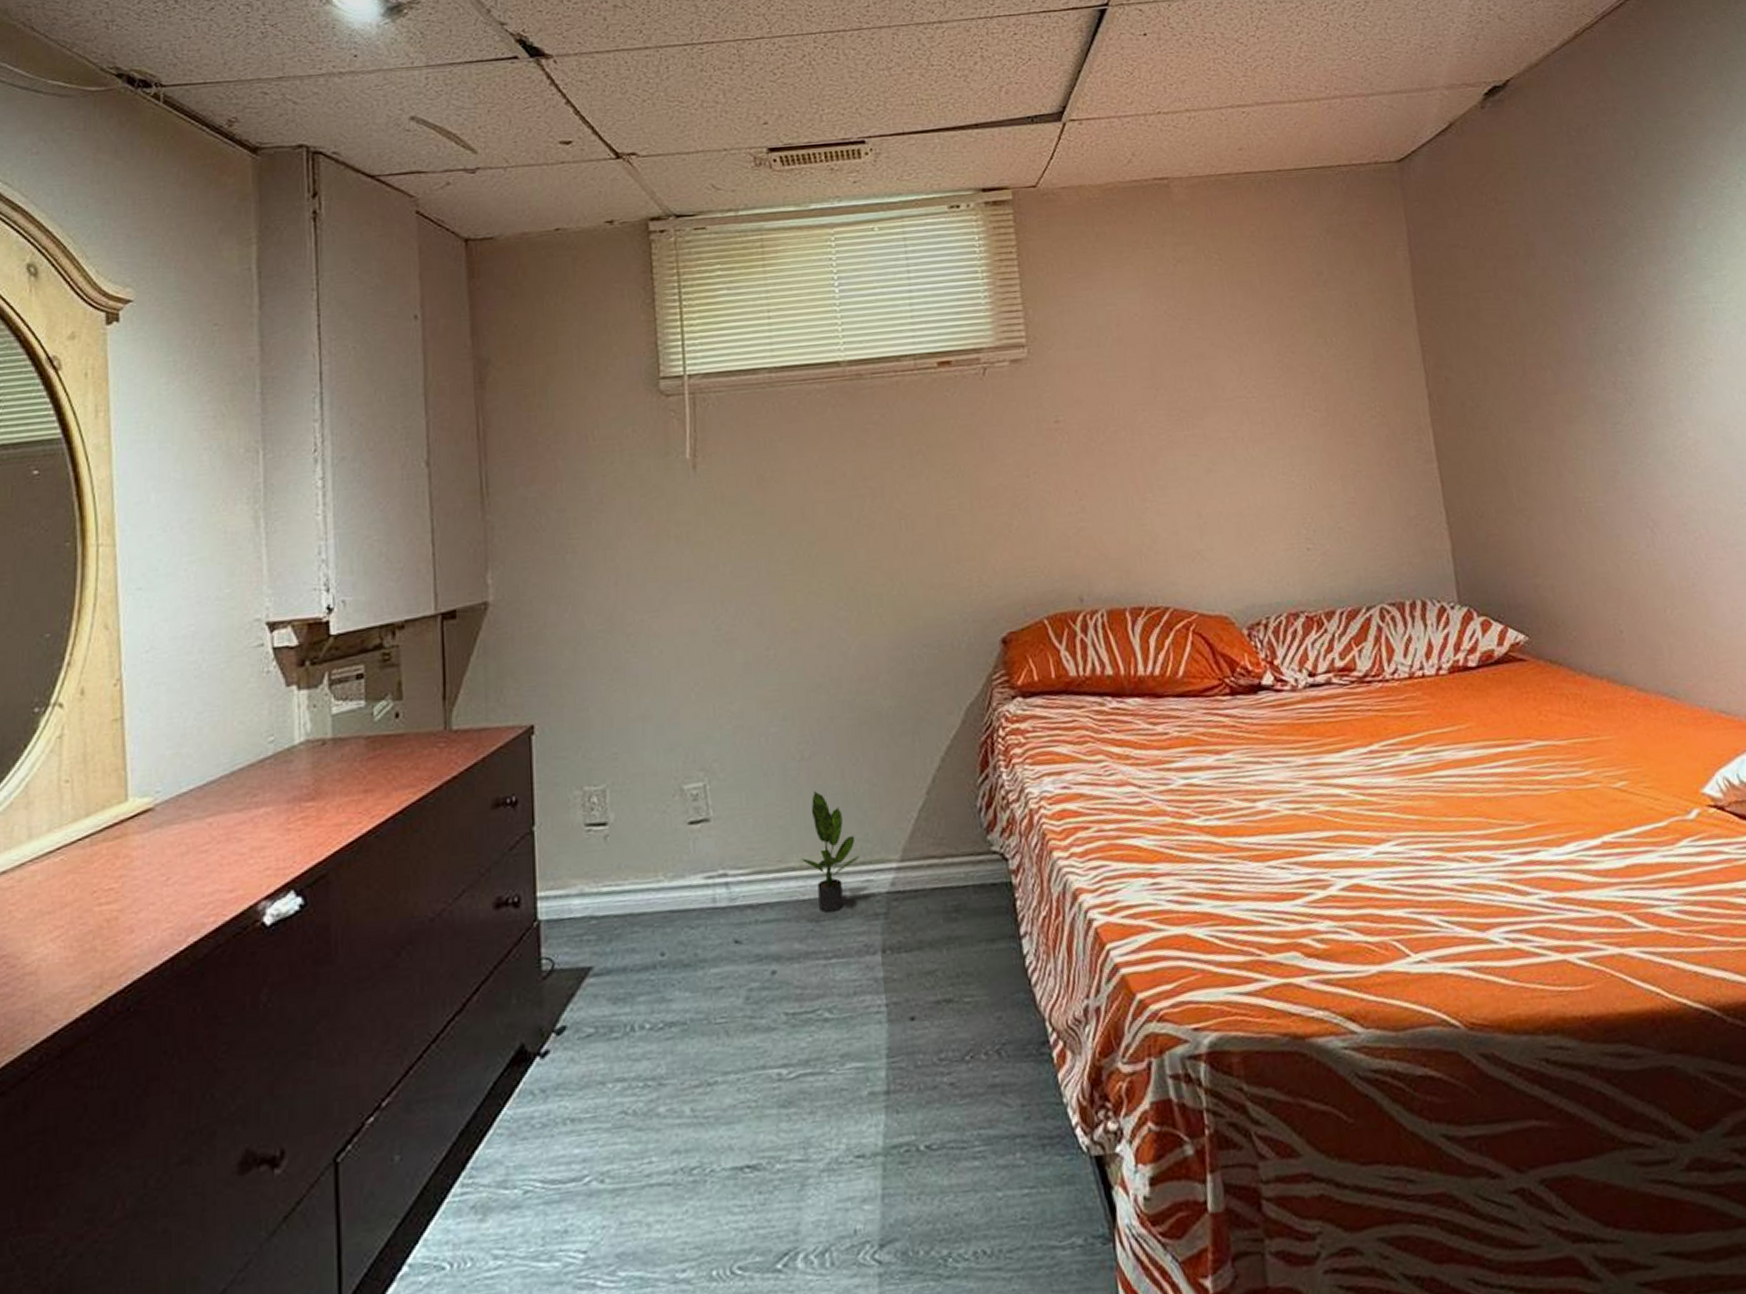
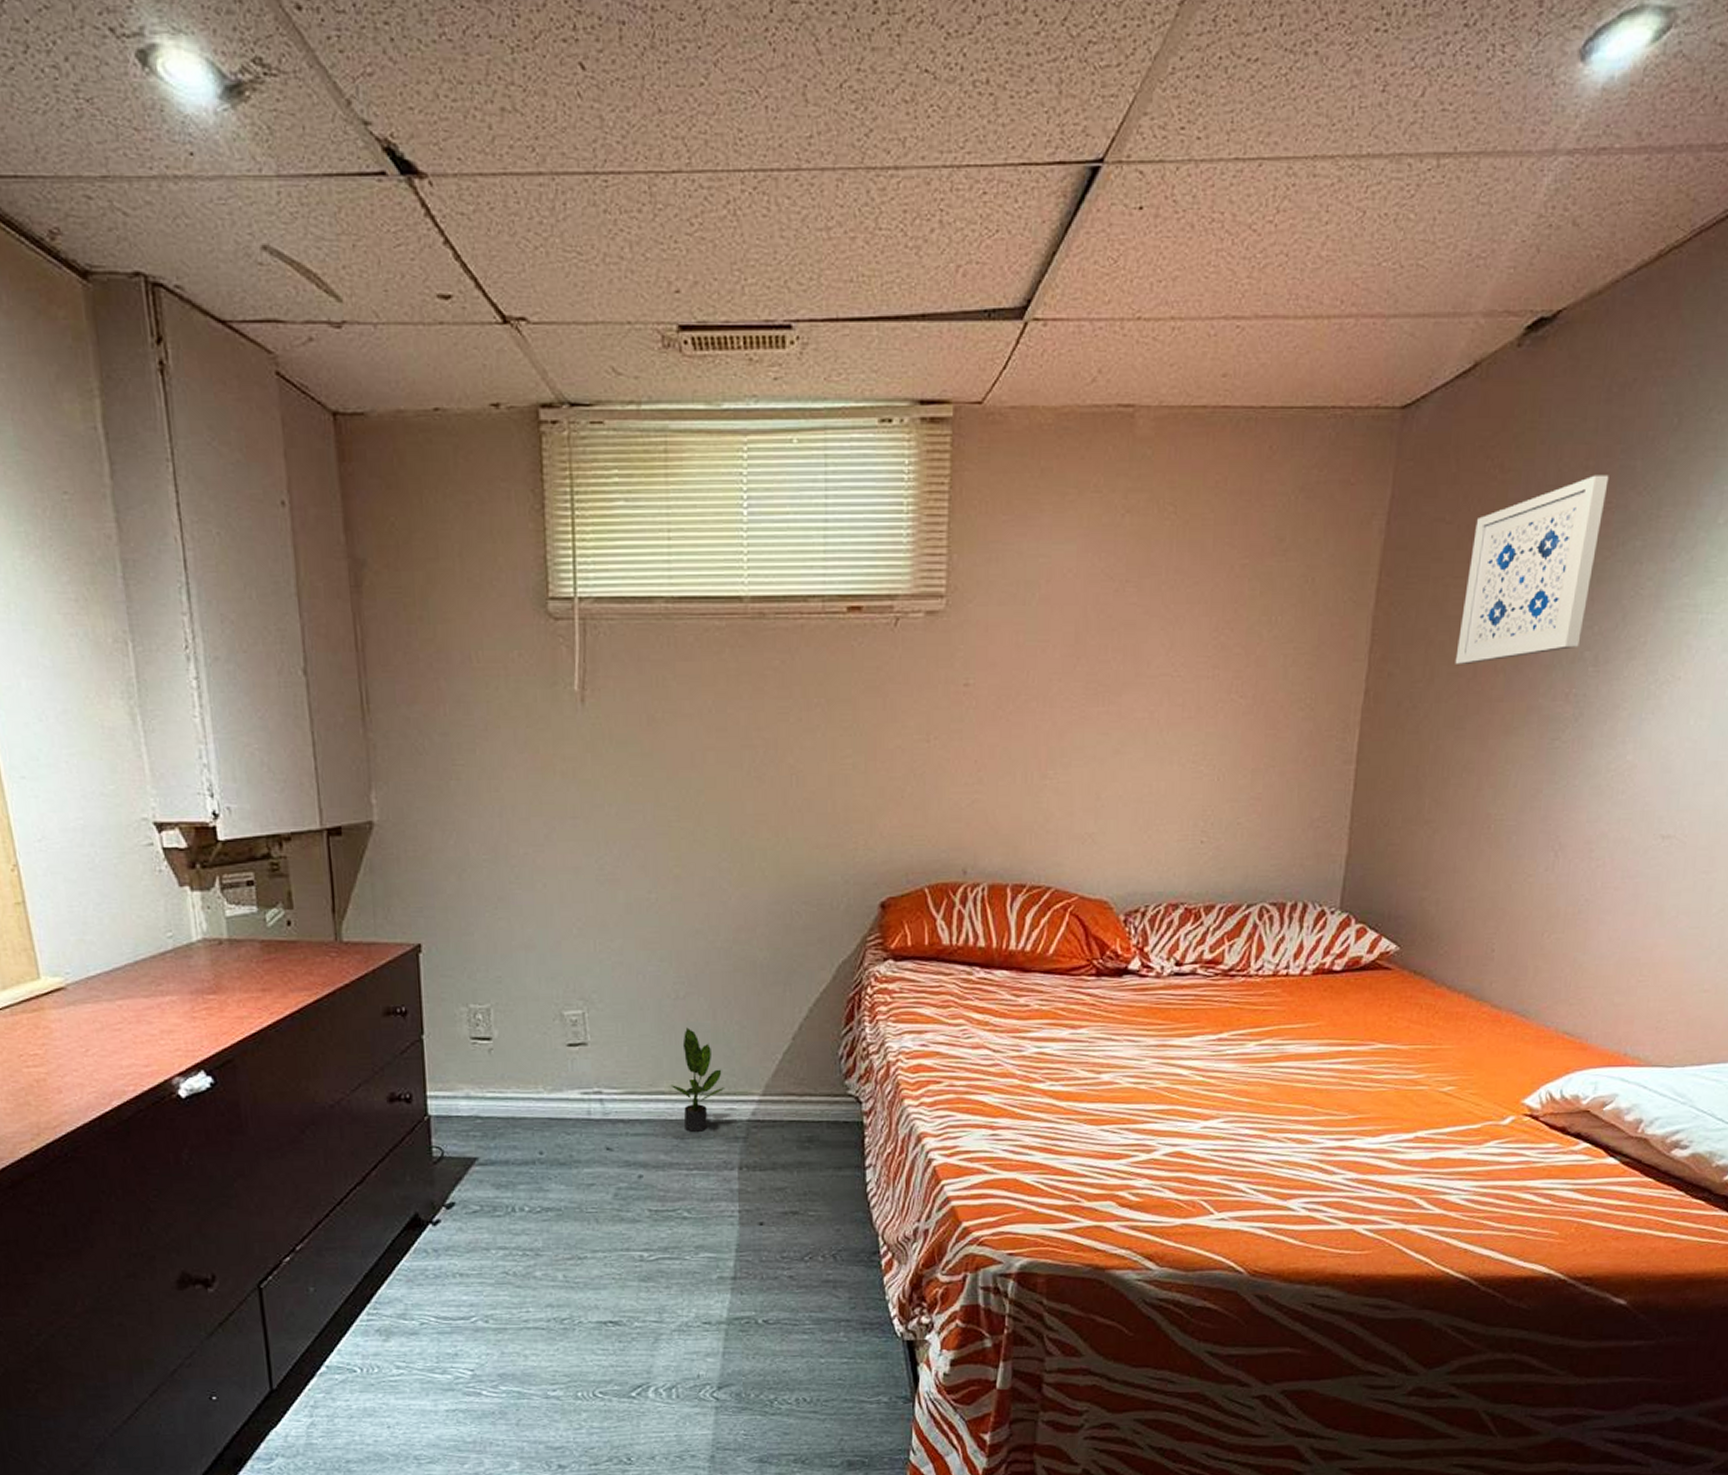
wall art: none [1487,198,1611,365] -> present [1455,475,1609,664]

